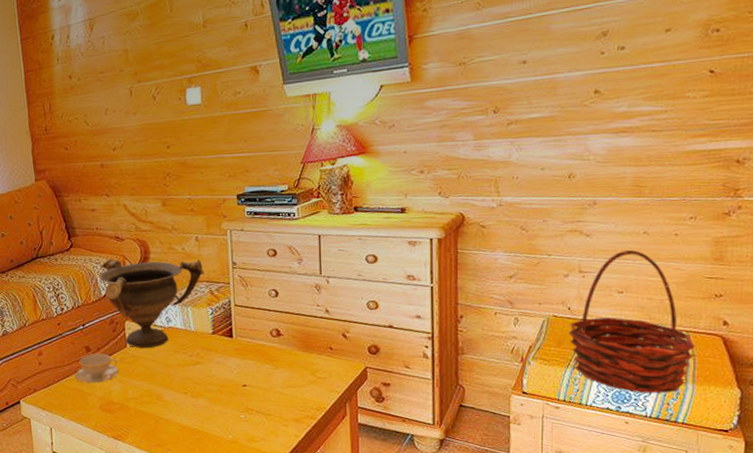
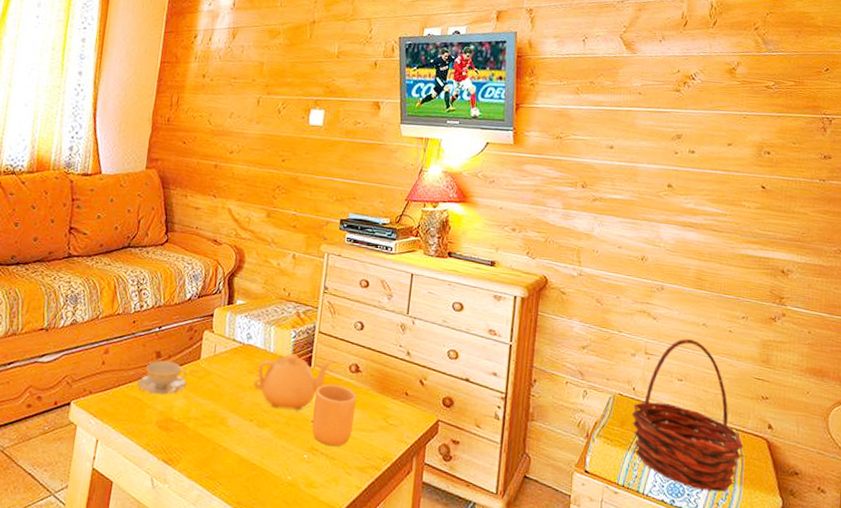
decorative bowl: present [99,259,205,348] -> none [188,262,295,364]
teapot: none [181,329,254,379] -> present [254,353,334,410]
mug: none [241,350,283,405] -> present [312,384,357,447]

